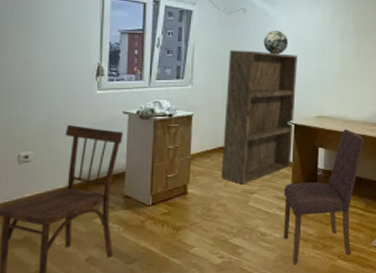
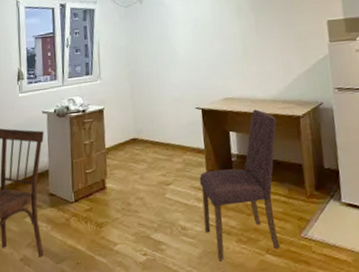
bookshelf: present [221,50,297,185] -> none [131,38,204,176]
globe: present [263,31,289,55] -> none [162,17,187,41]

